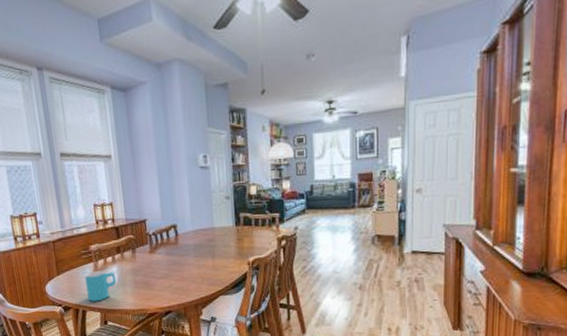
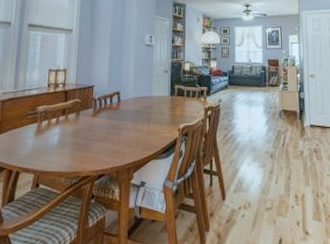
cup: present [85,270,117,302] -> none [24,131,57,163]

